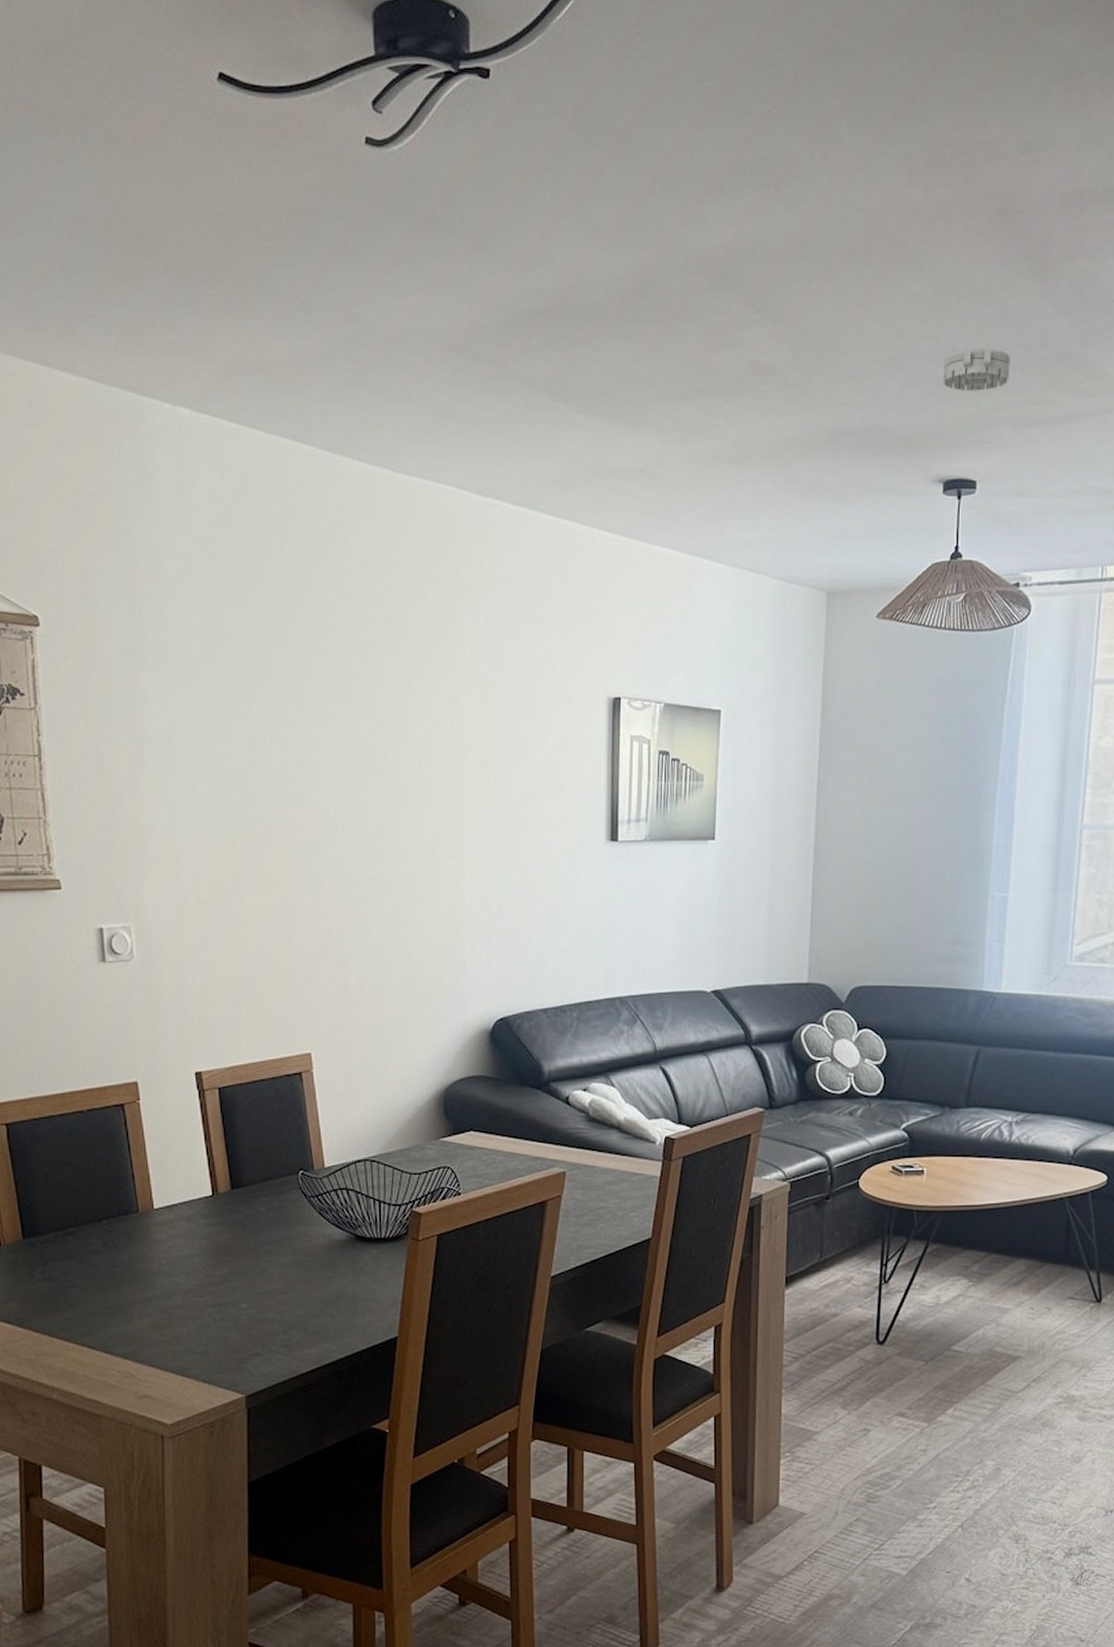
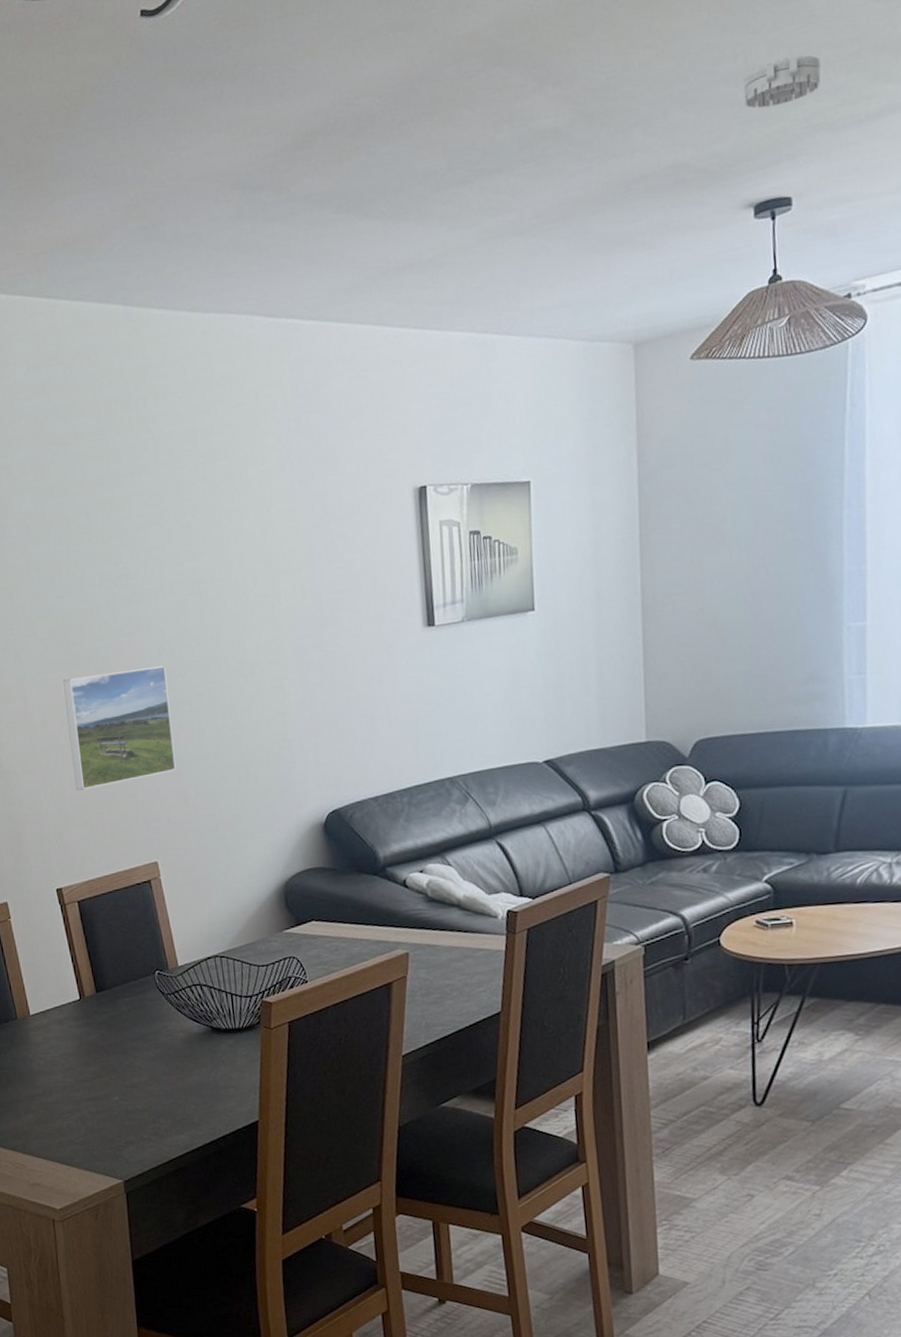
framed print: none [221,843,339,967] -> present [63,665,176,791]

